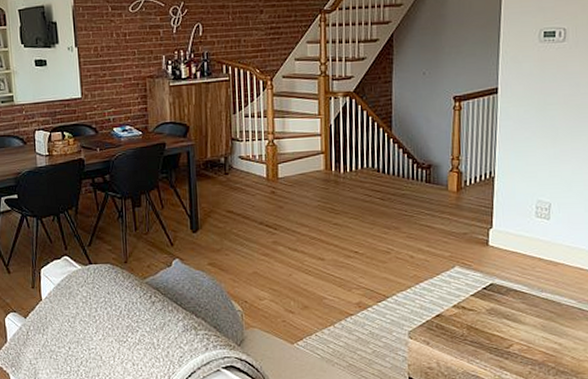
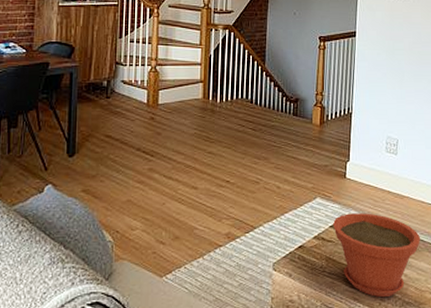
plant pot: none [475,281,579,367] -> present [333,213,421,298]

